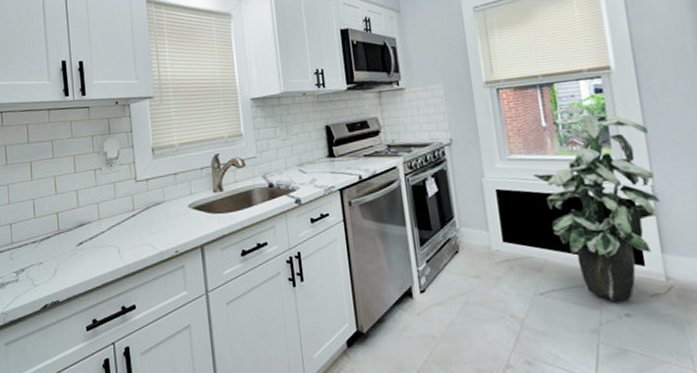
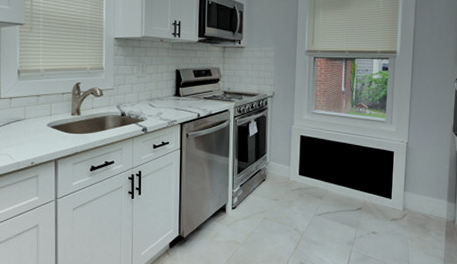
indoor plant: present [532,106,660,302] -> none [328,78,412,223]

